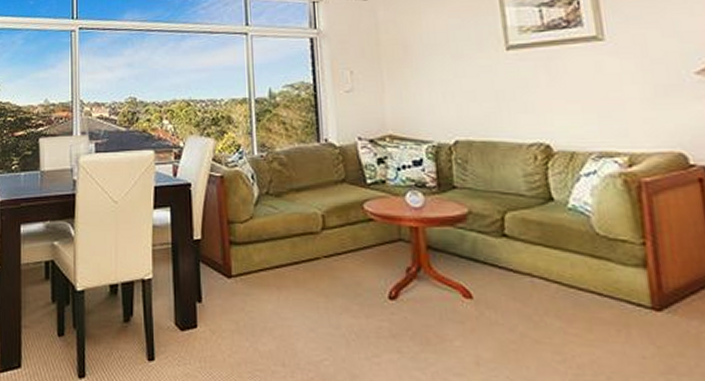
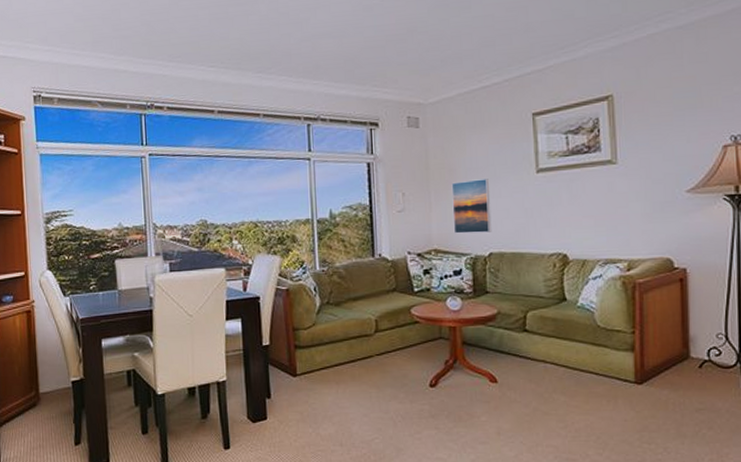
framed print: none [406,56,457,118] -> present [451,179,492,234]

